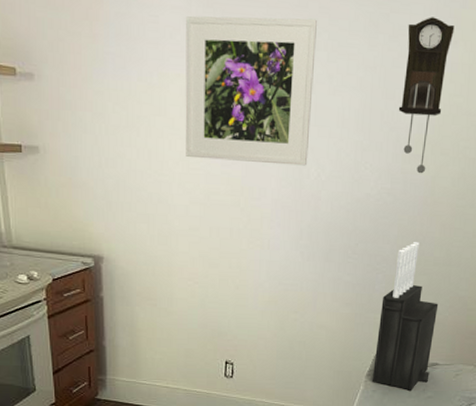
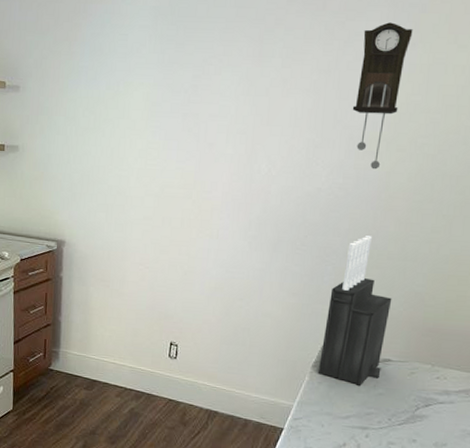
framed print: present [185,16,317,166] -> none [144,30,273,162]

